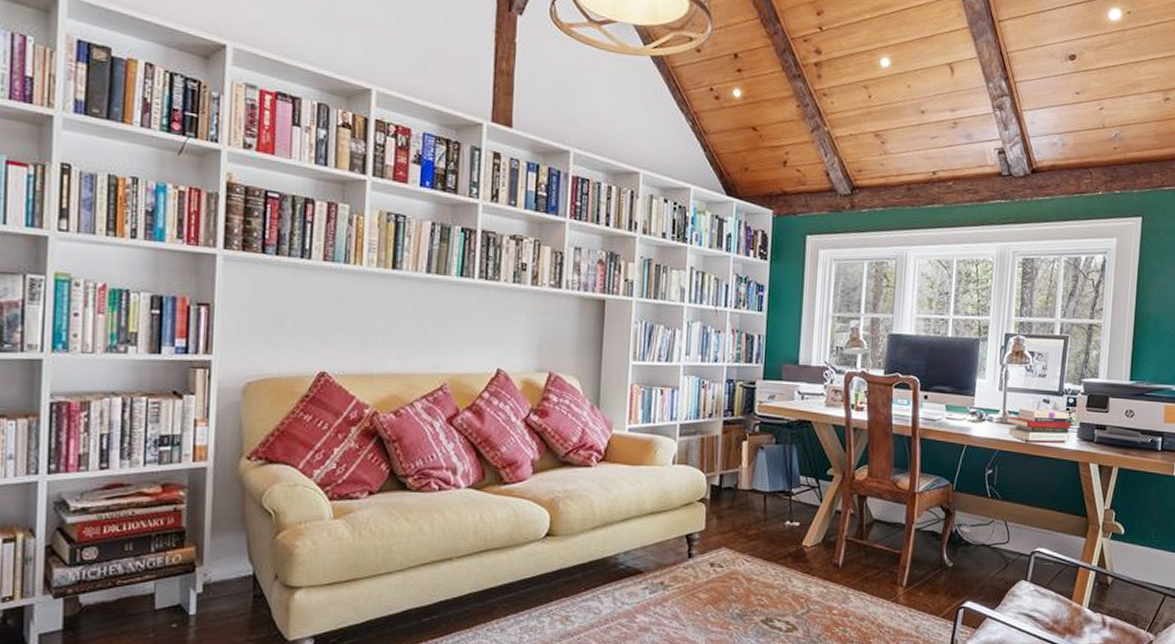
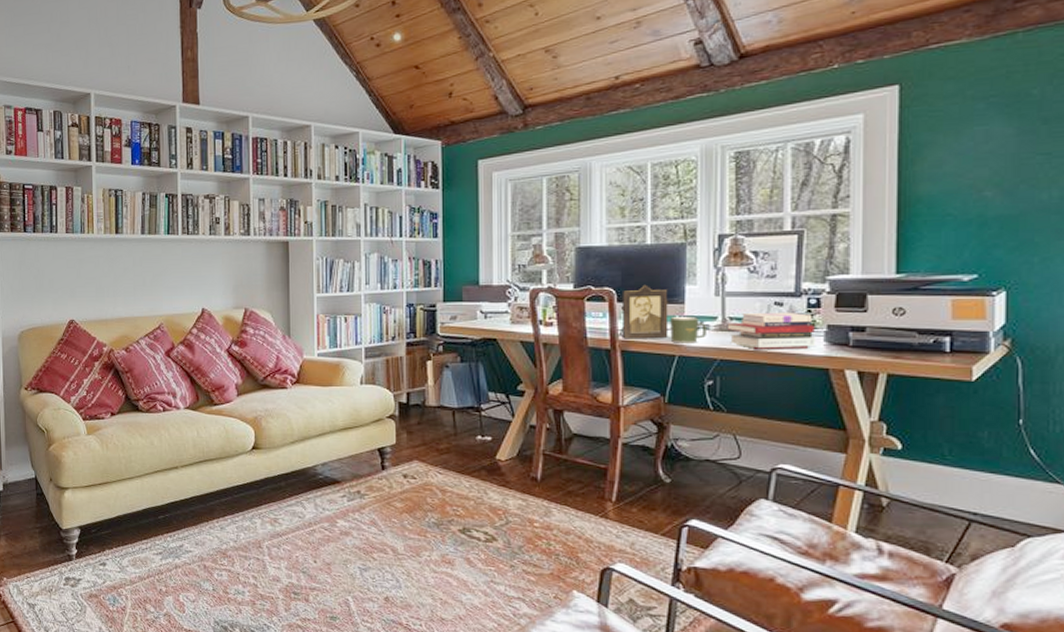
photo frame: none [920,375,963,429] -> present [620,284,668,339]
mug: none [961,408,991,434] -> present [670,317,706,343]

